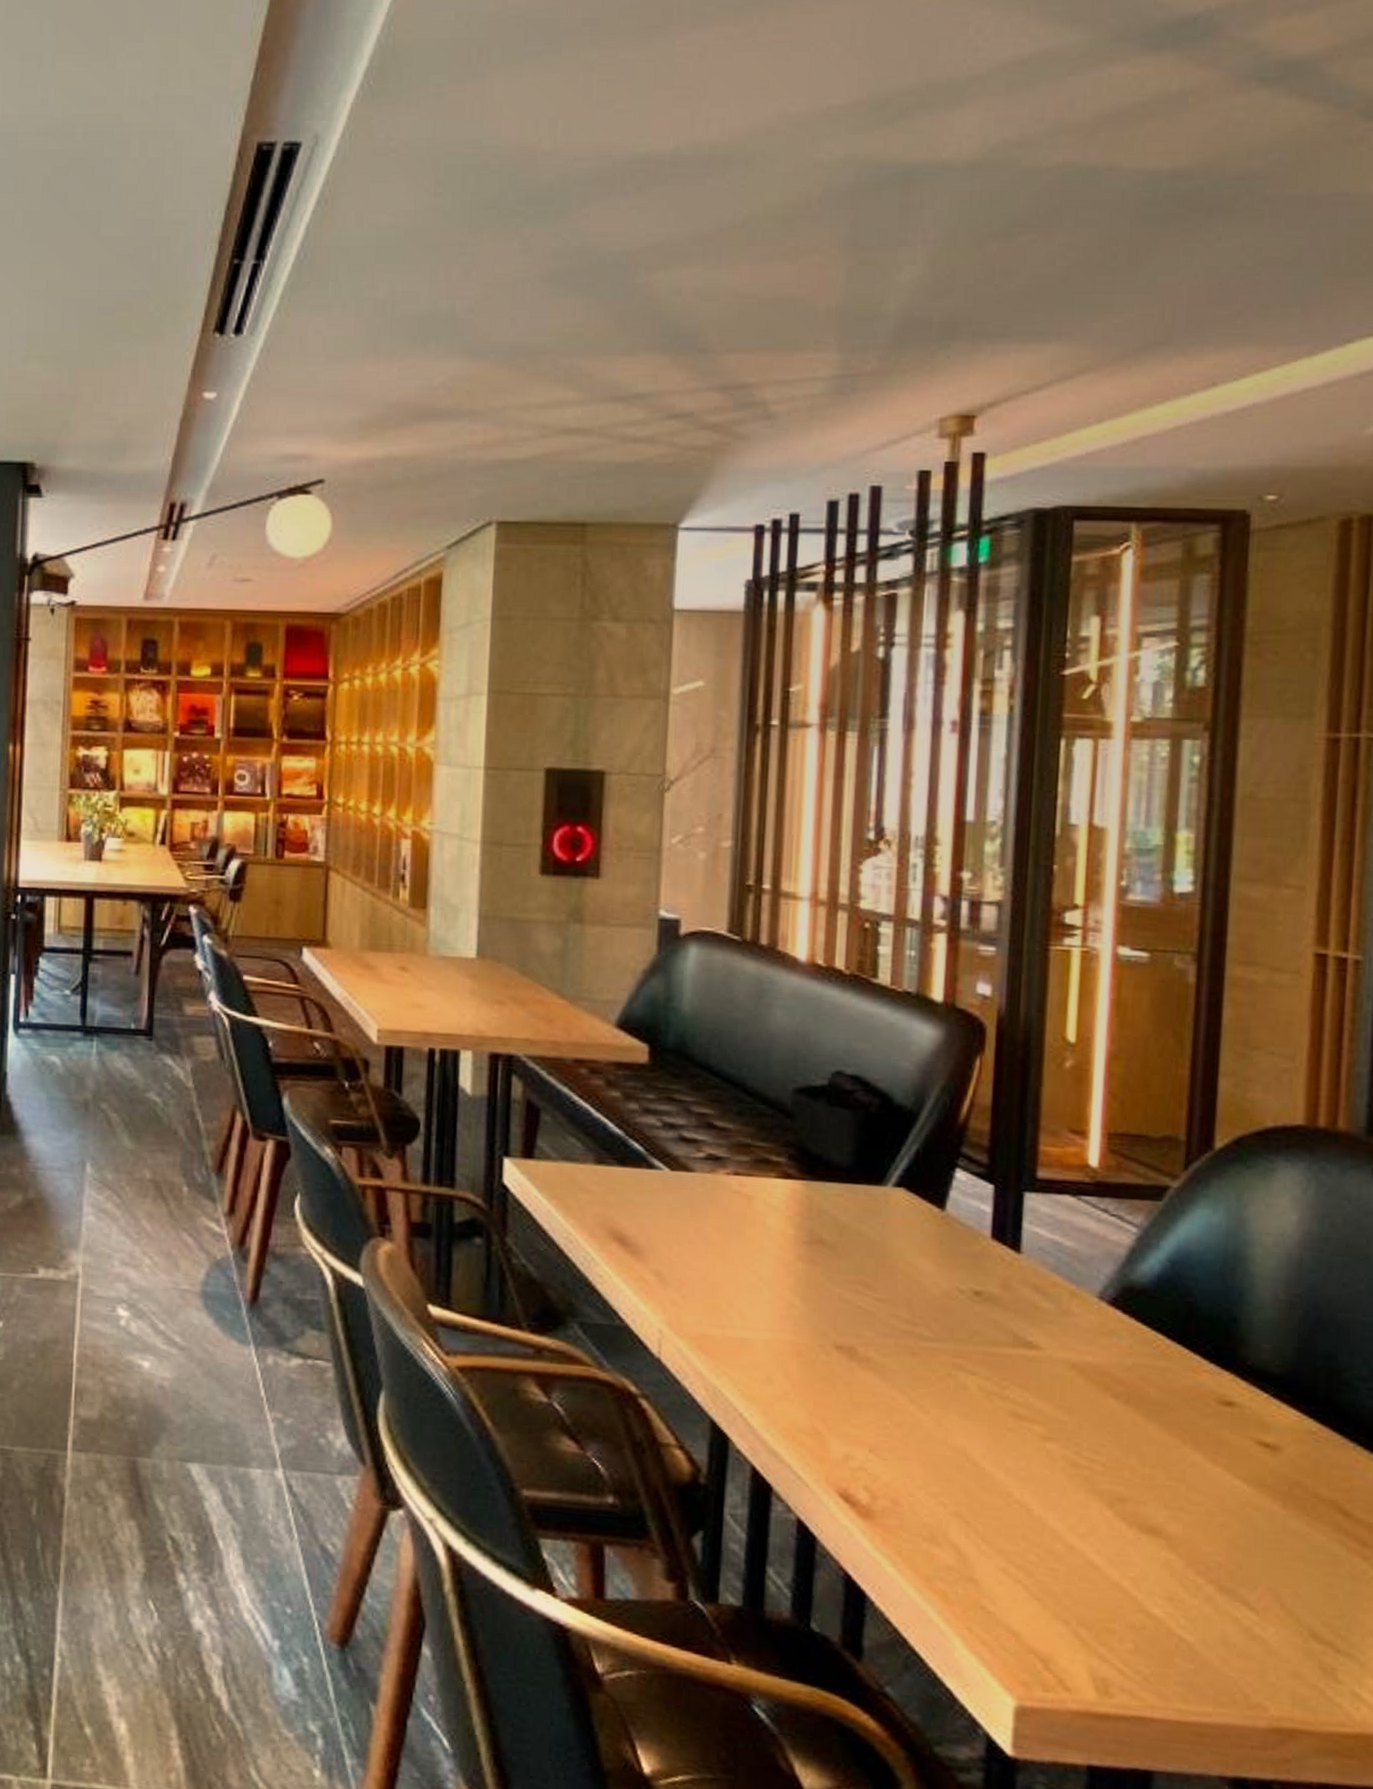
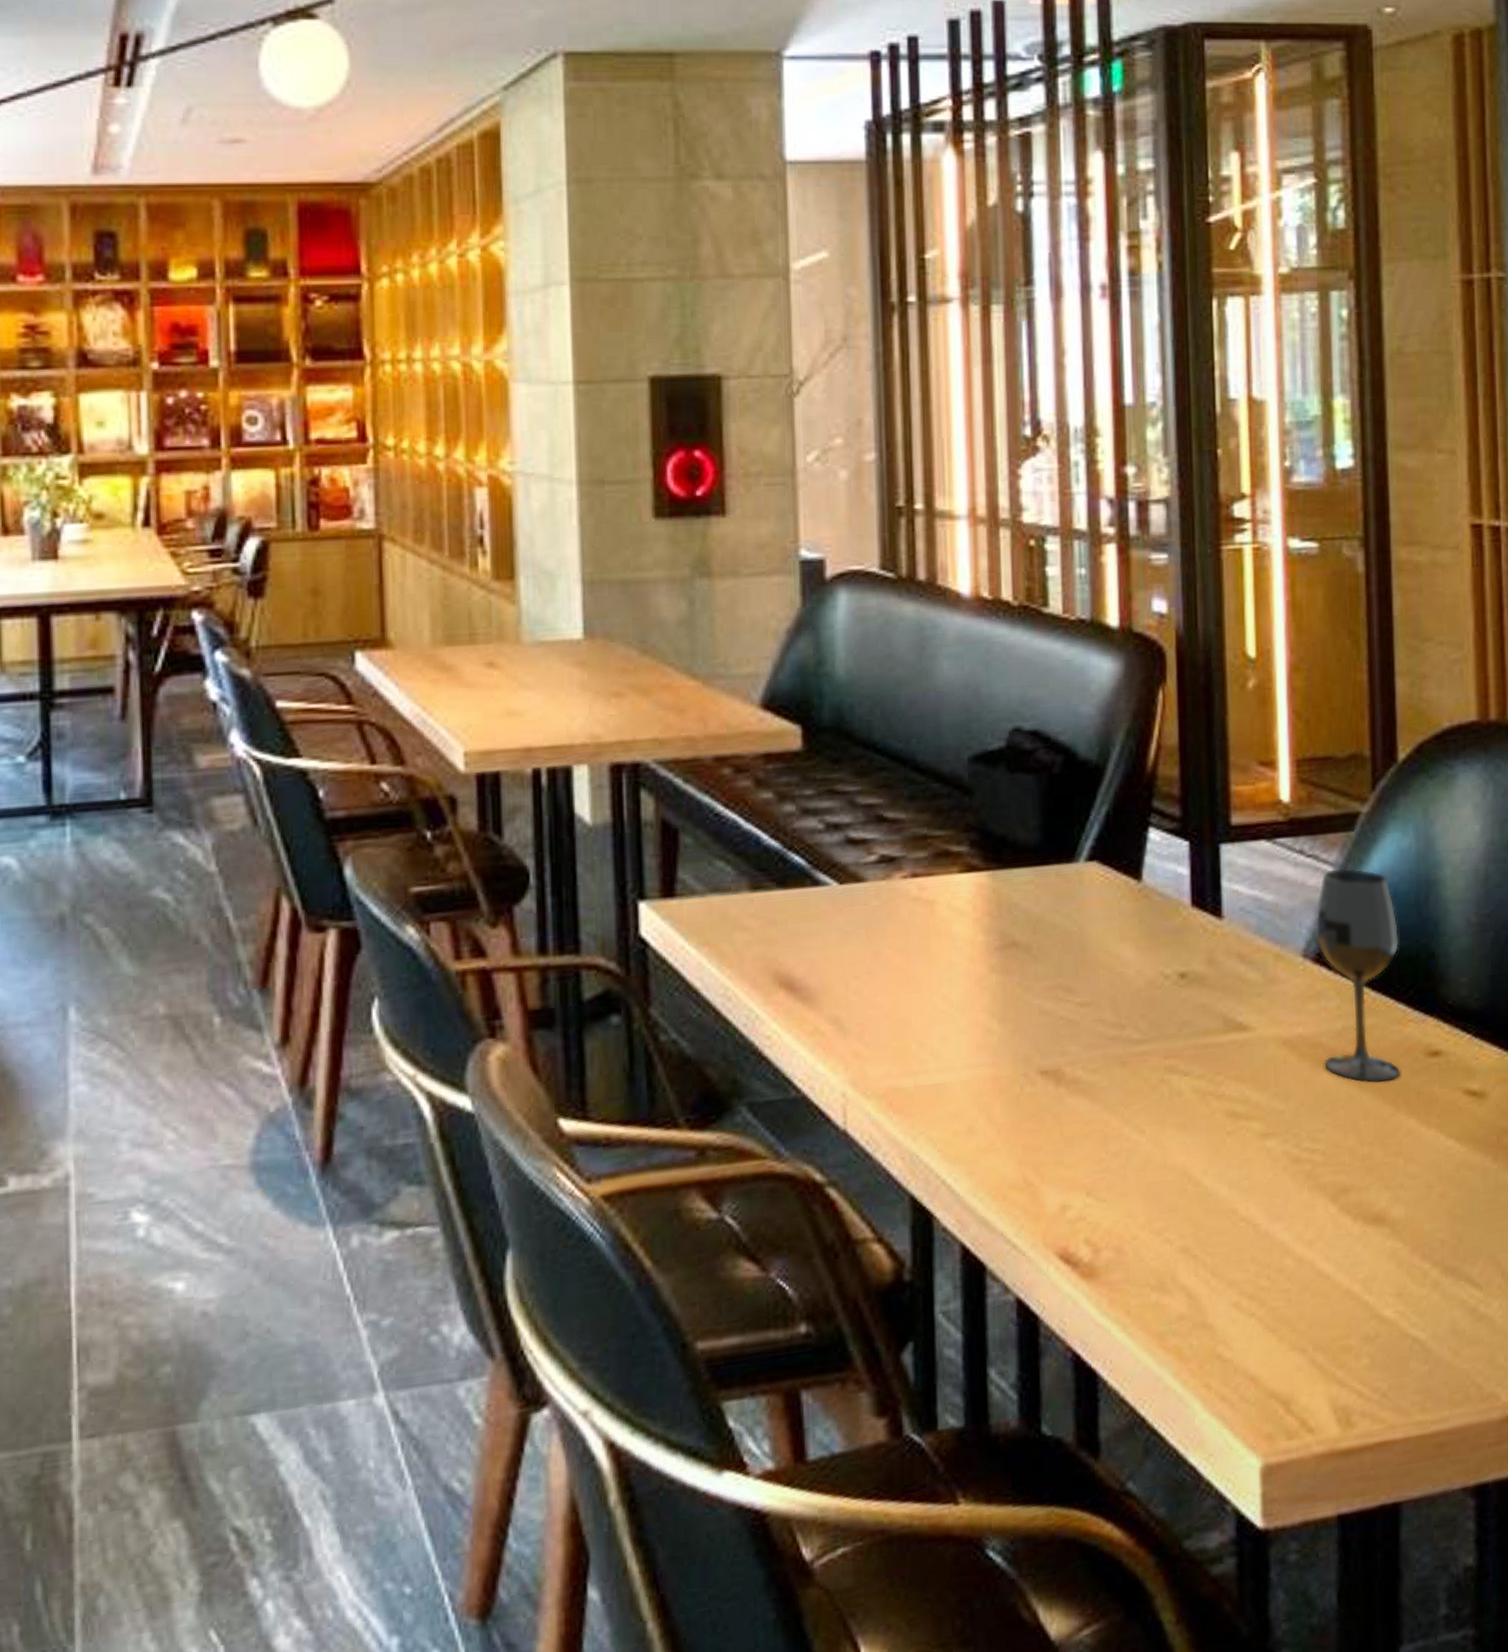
wine glass: none [1111,1230,1200,1419] -> present [1316,868,1400,1083]

